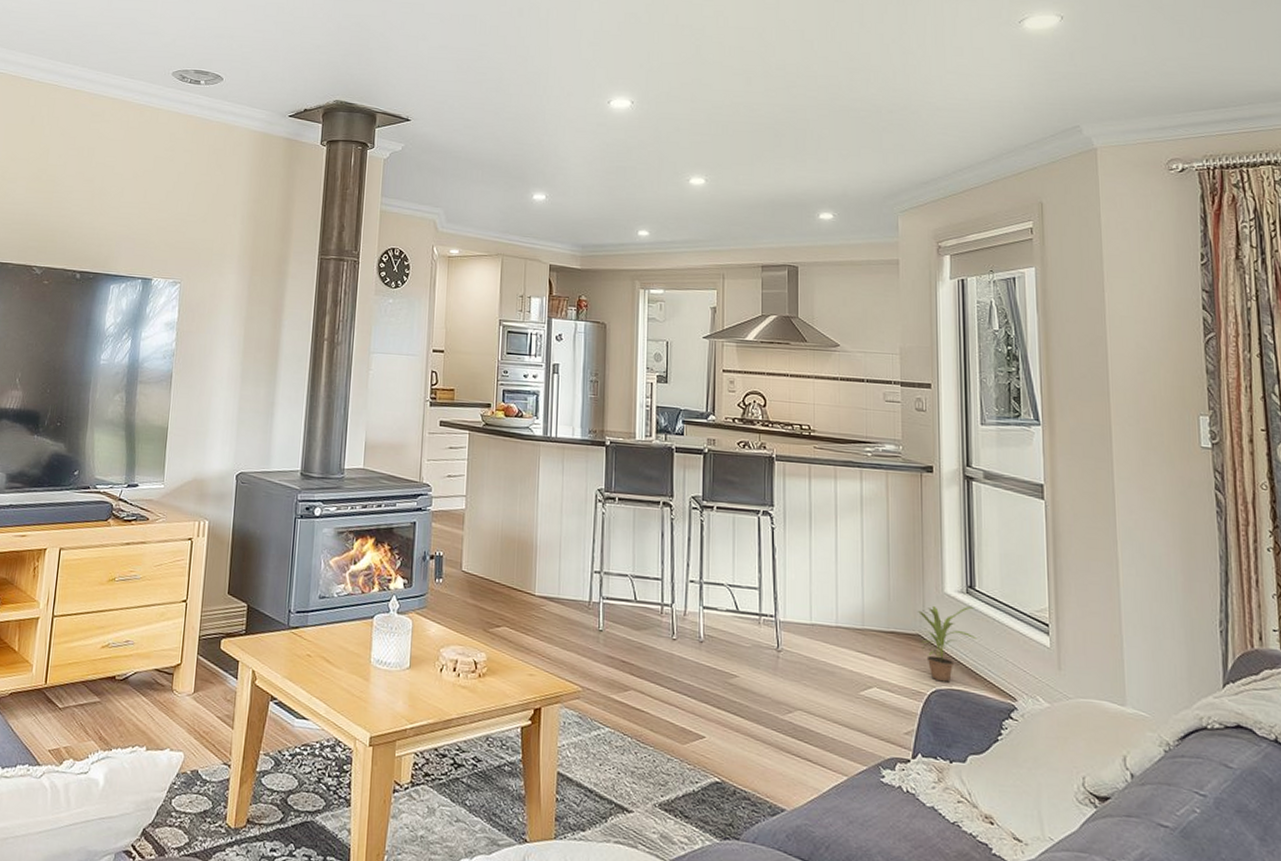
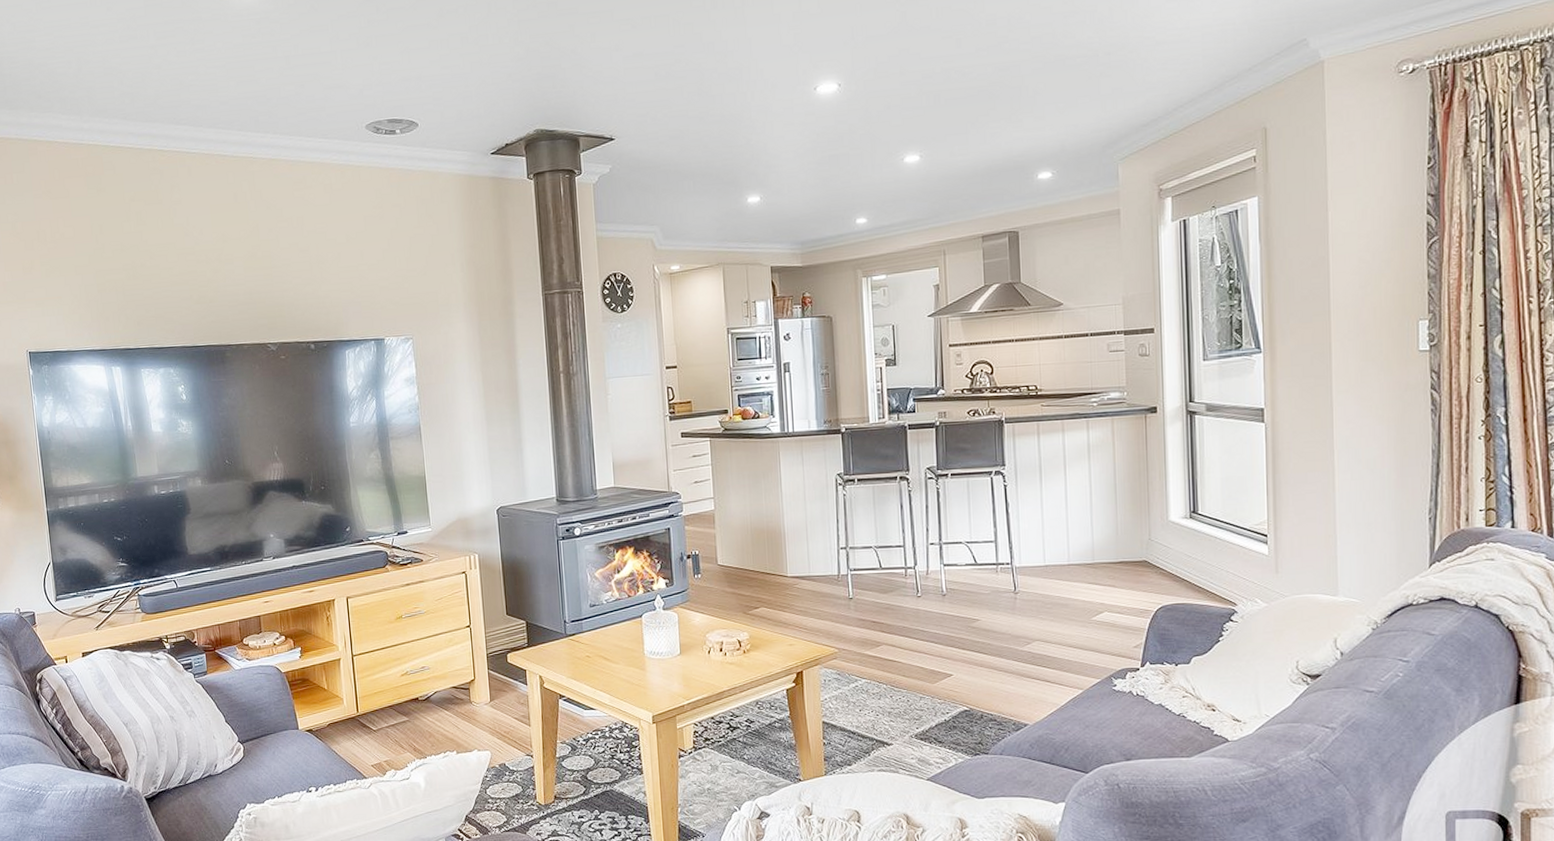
potted plant: present [917,605,978,683] -> none [1143,529,1201,599]

